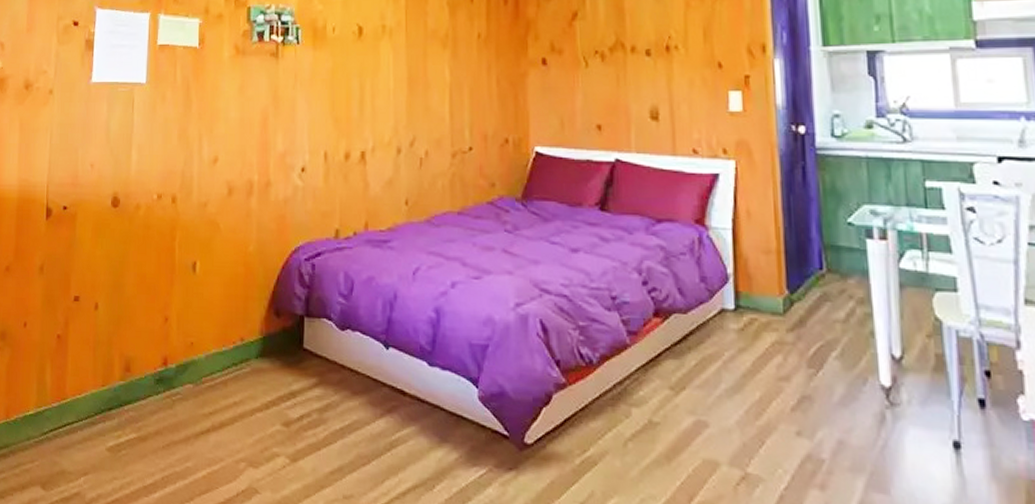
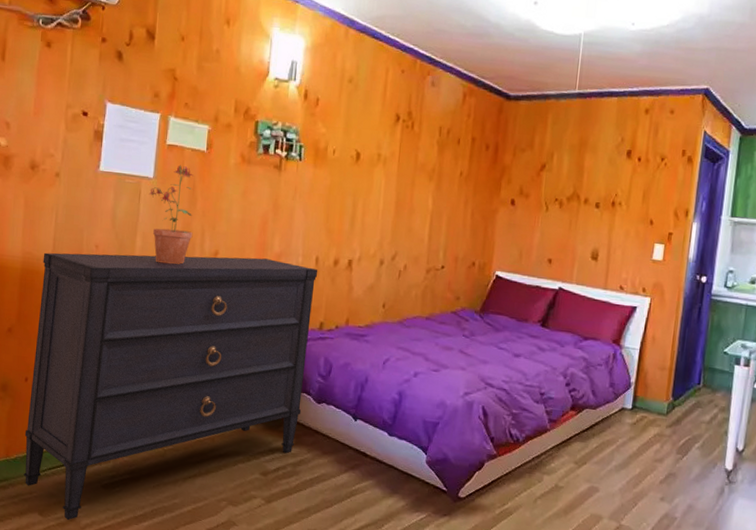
dresser: none [24,160,328,495] -> present [23,252,318,521]
potted plant: none [143,65,190,178] -> present [149,165,194,265]

